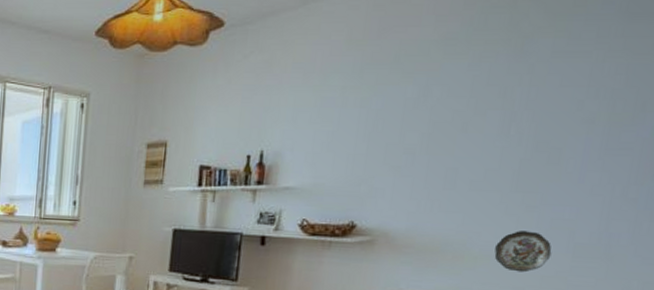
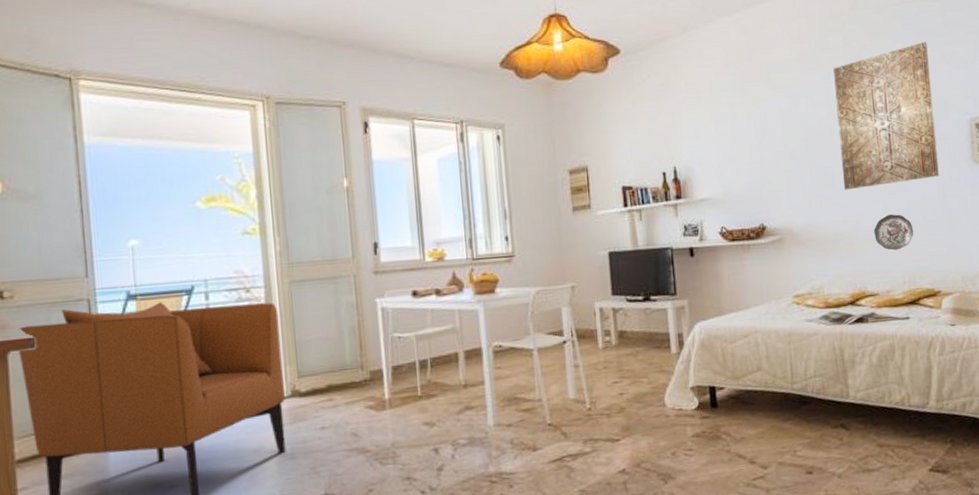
wall art: none [467,26,636,197] -> present [833,42,939,191]

